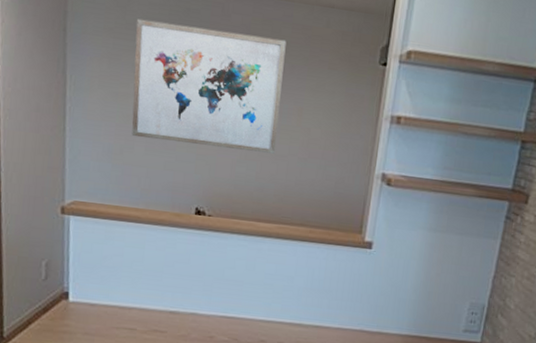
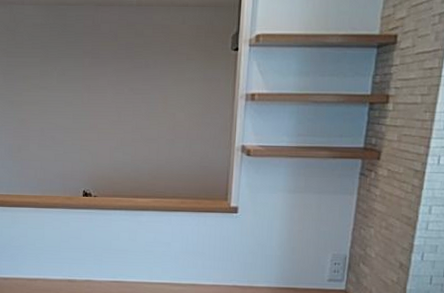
wall art: present [132,18,287,154] -> none [23,38,149,138]

